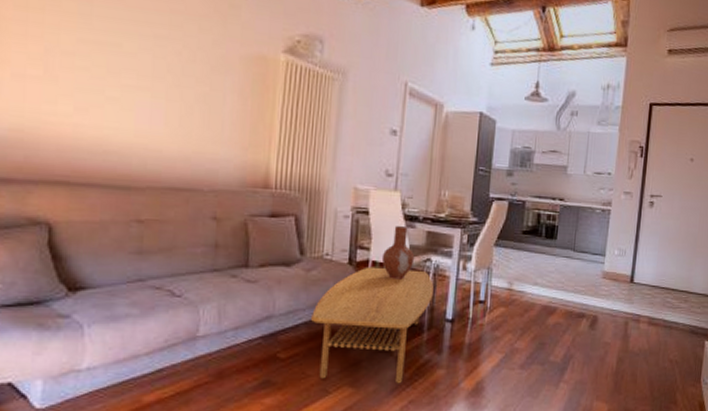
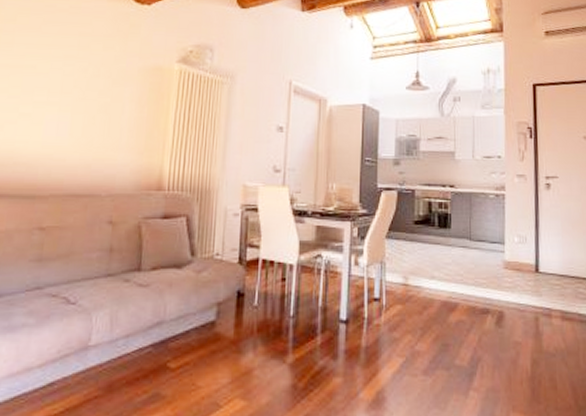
coffee table: present [310,266,434,384] -> none [200,265,325,395]
vase: present [381,226,415,280] -> none [271,222,305,278]

